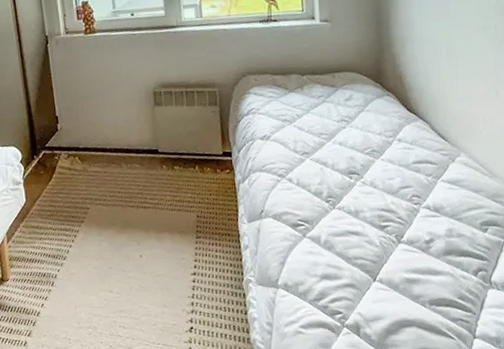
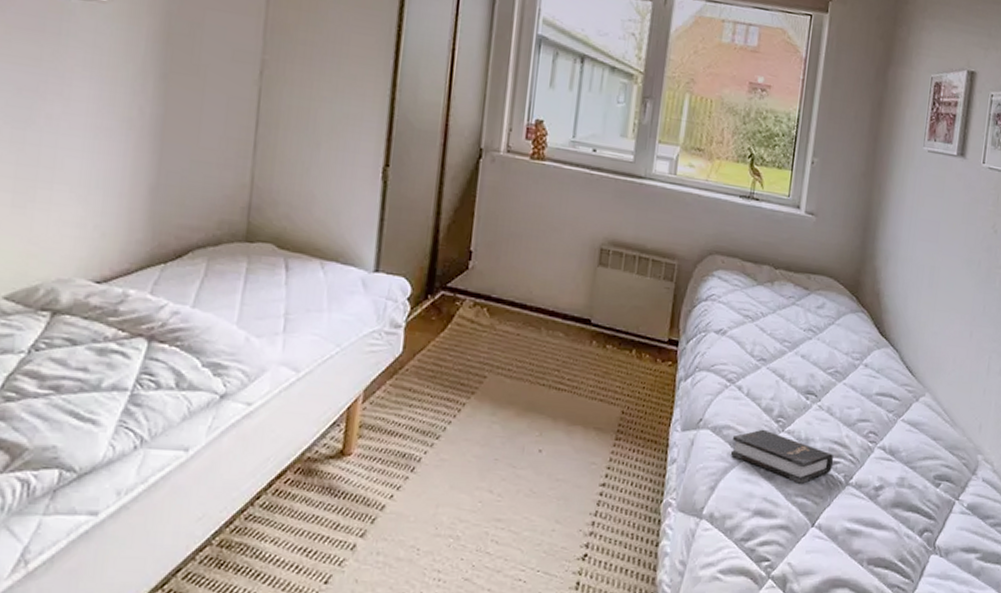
hardback book: none [292,209,383,249] -> present [730,429,833,484]

